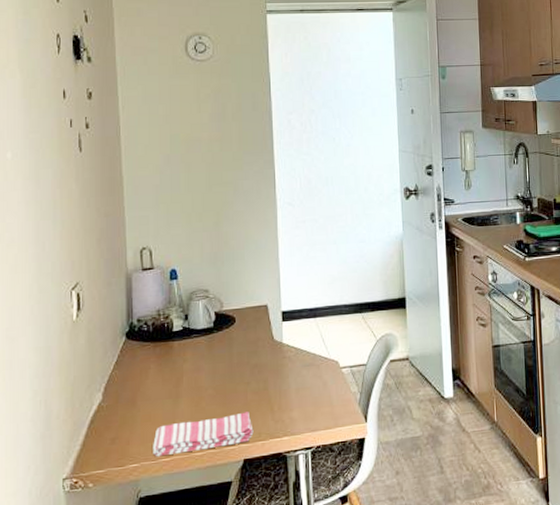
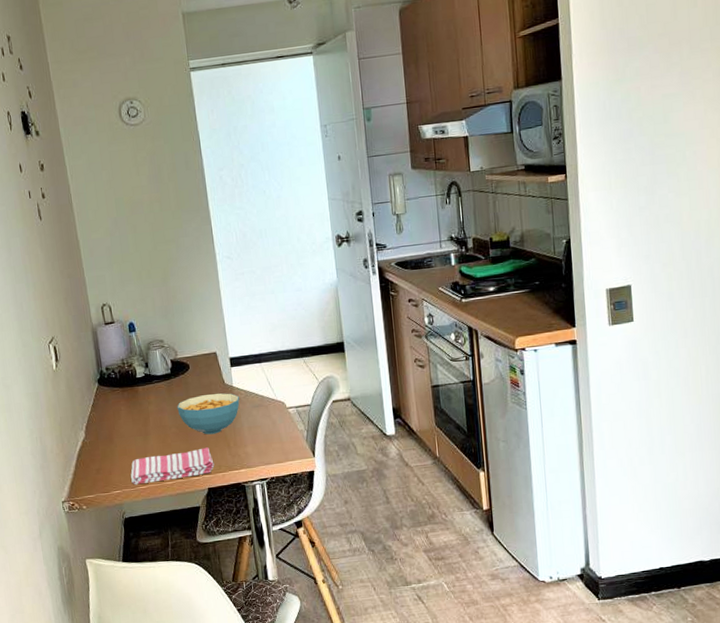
cereal bowl: none [217,350,289,397] -> present [177,393,240,435]

